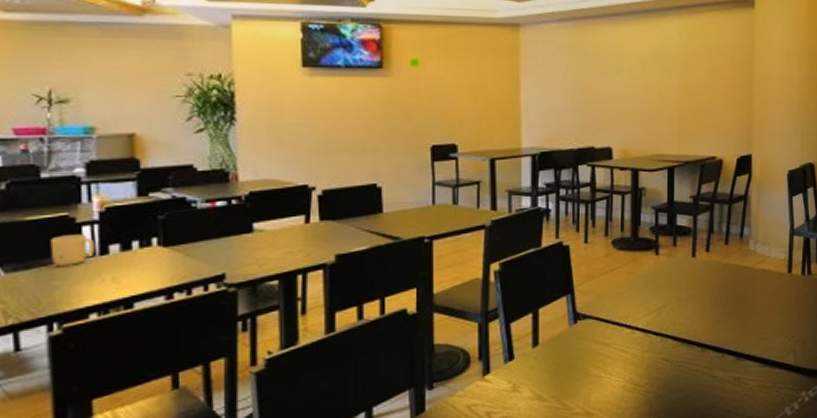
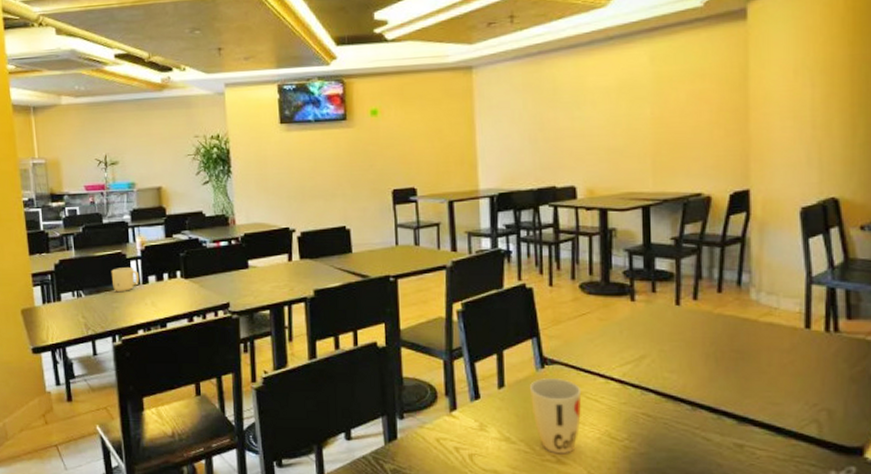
cup: none [563,332,610,406] -> present [530,378,582,454]

